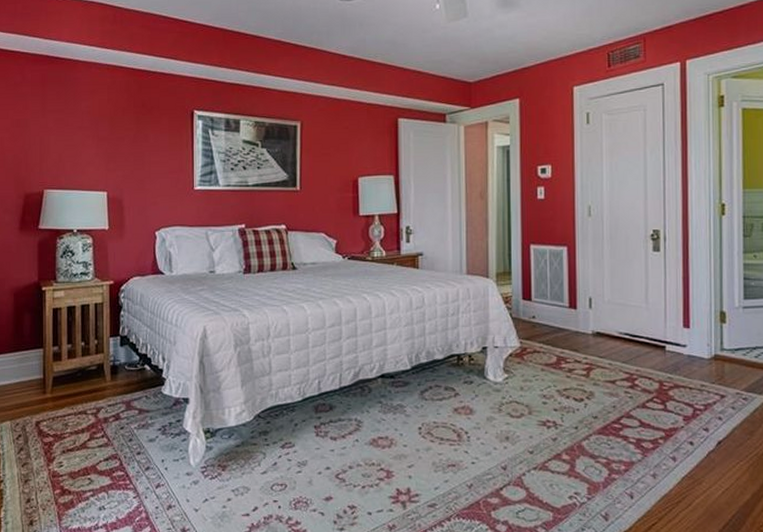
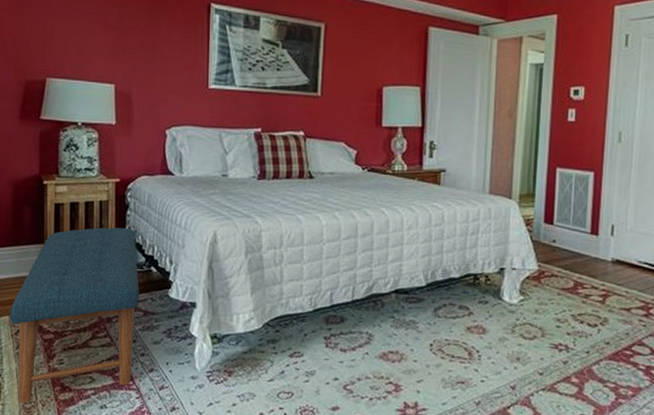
bench: none [11,329,134,509] -> present [10,227,139,404]

